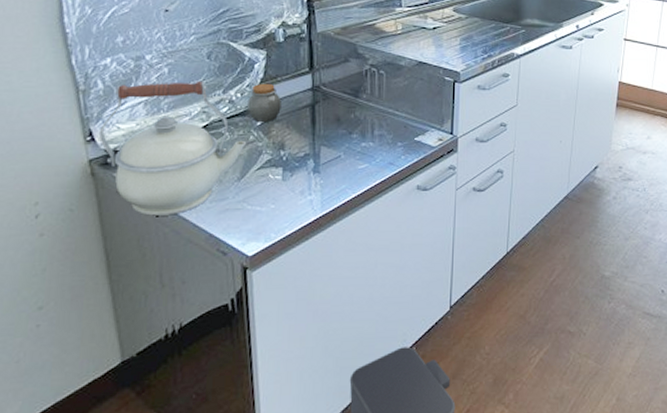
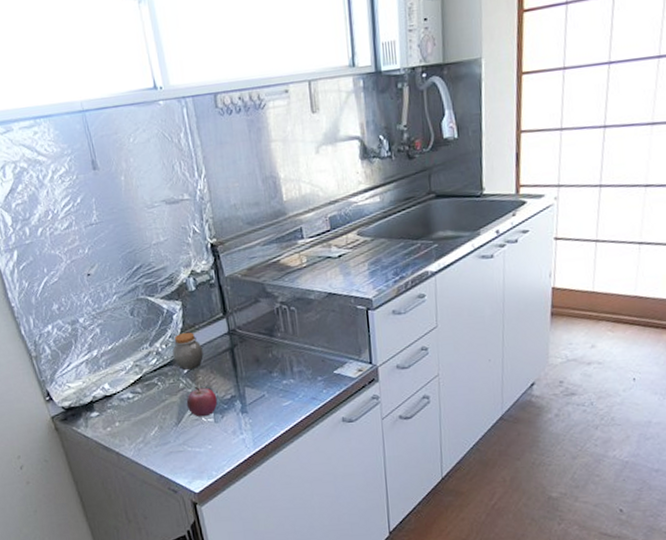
kettle: present [99,80,246,216] -> none [55,336,177,462]
fruit: none [254,140,289,174] -> present [186,386,218,417]

